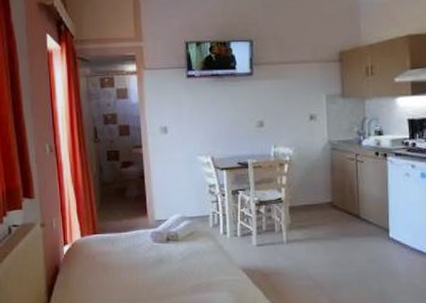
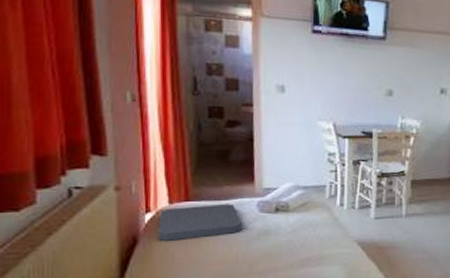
cushion: none [74,235,139,269] -> present [158,203,242,241]

